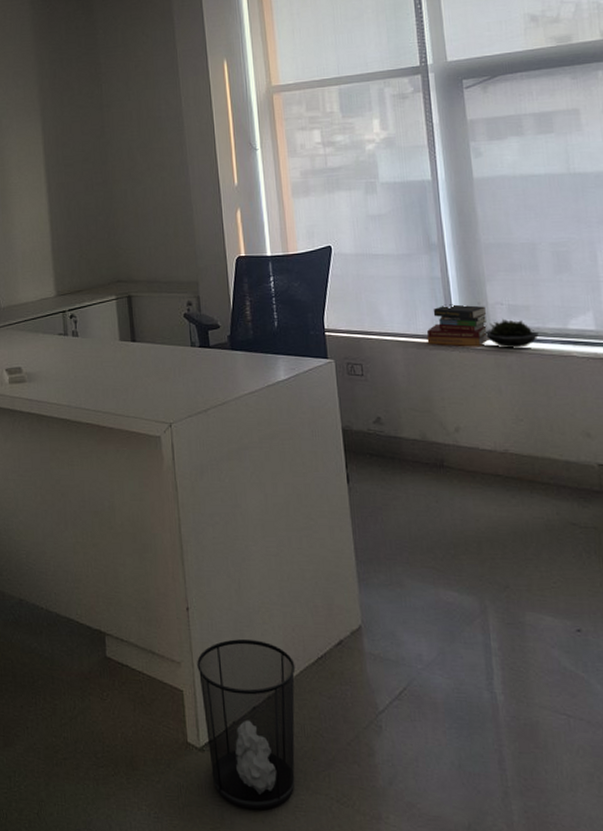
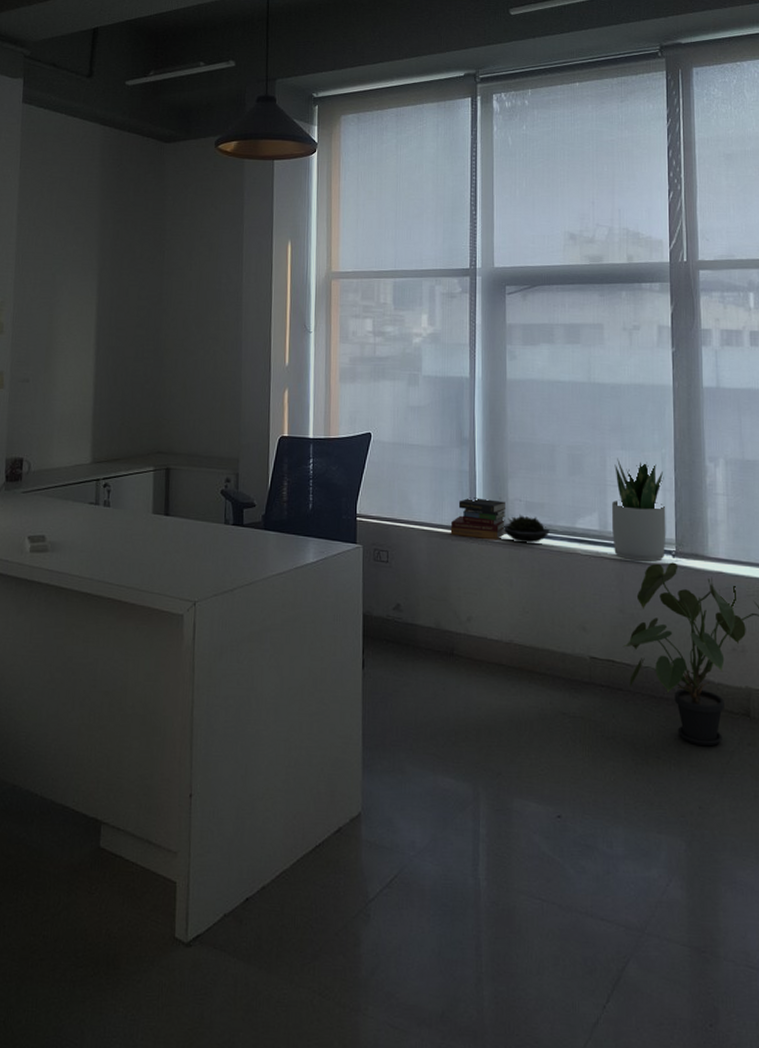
waste bin: present [197,639,296,810] -> none [194,827,293,1007]

